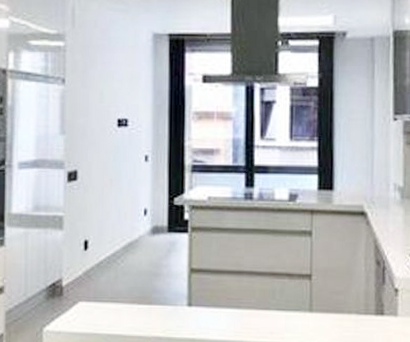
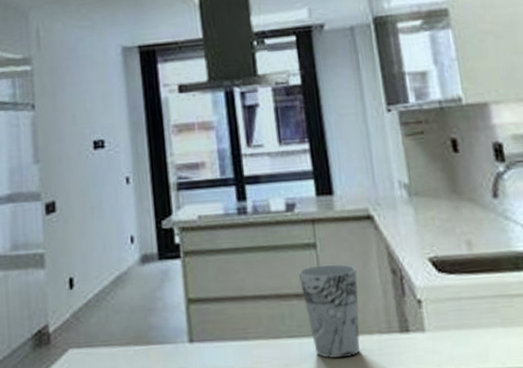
cup: none [292,251,345,332] -> present [298,264,361,359]

